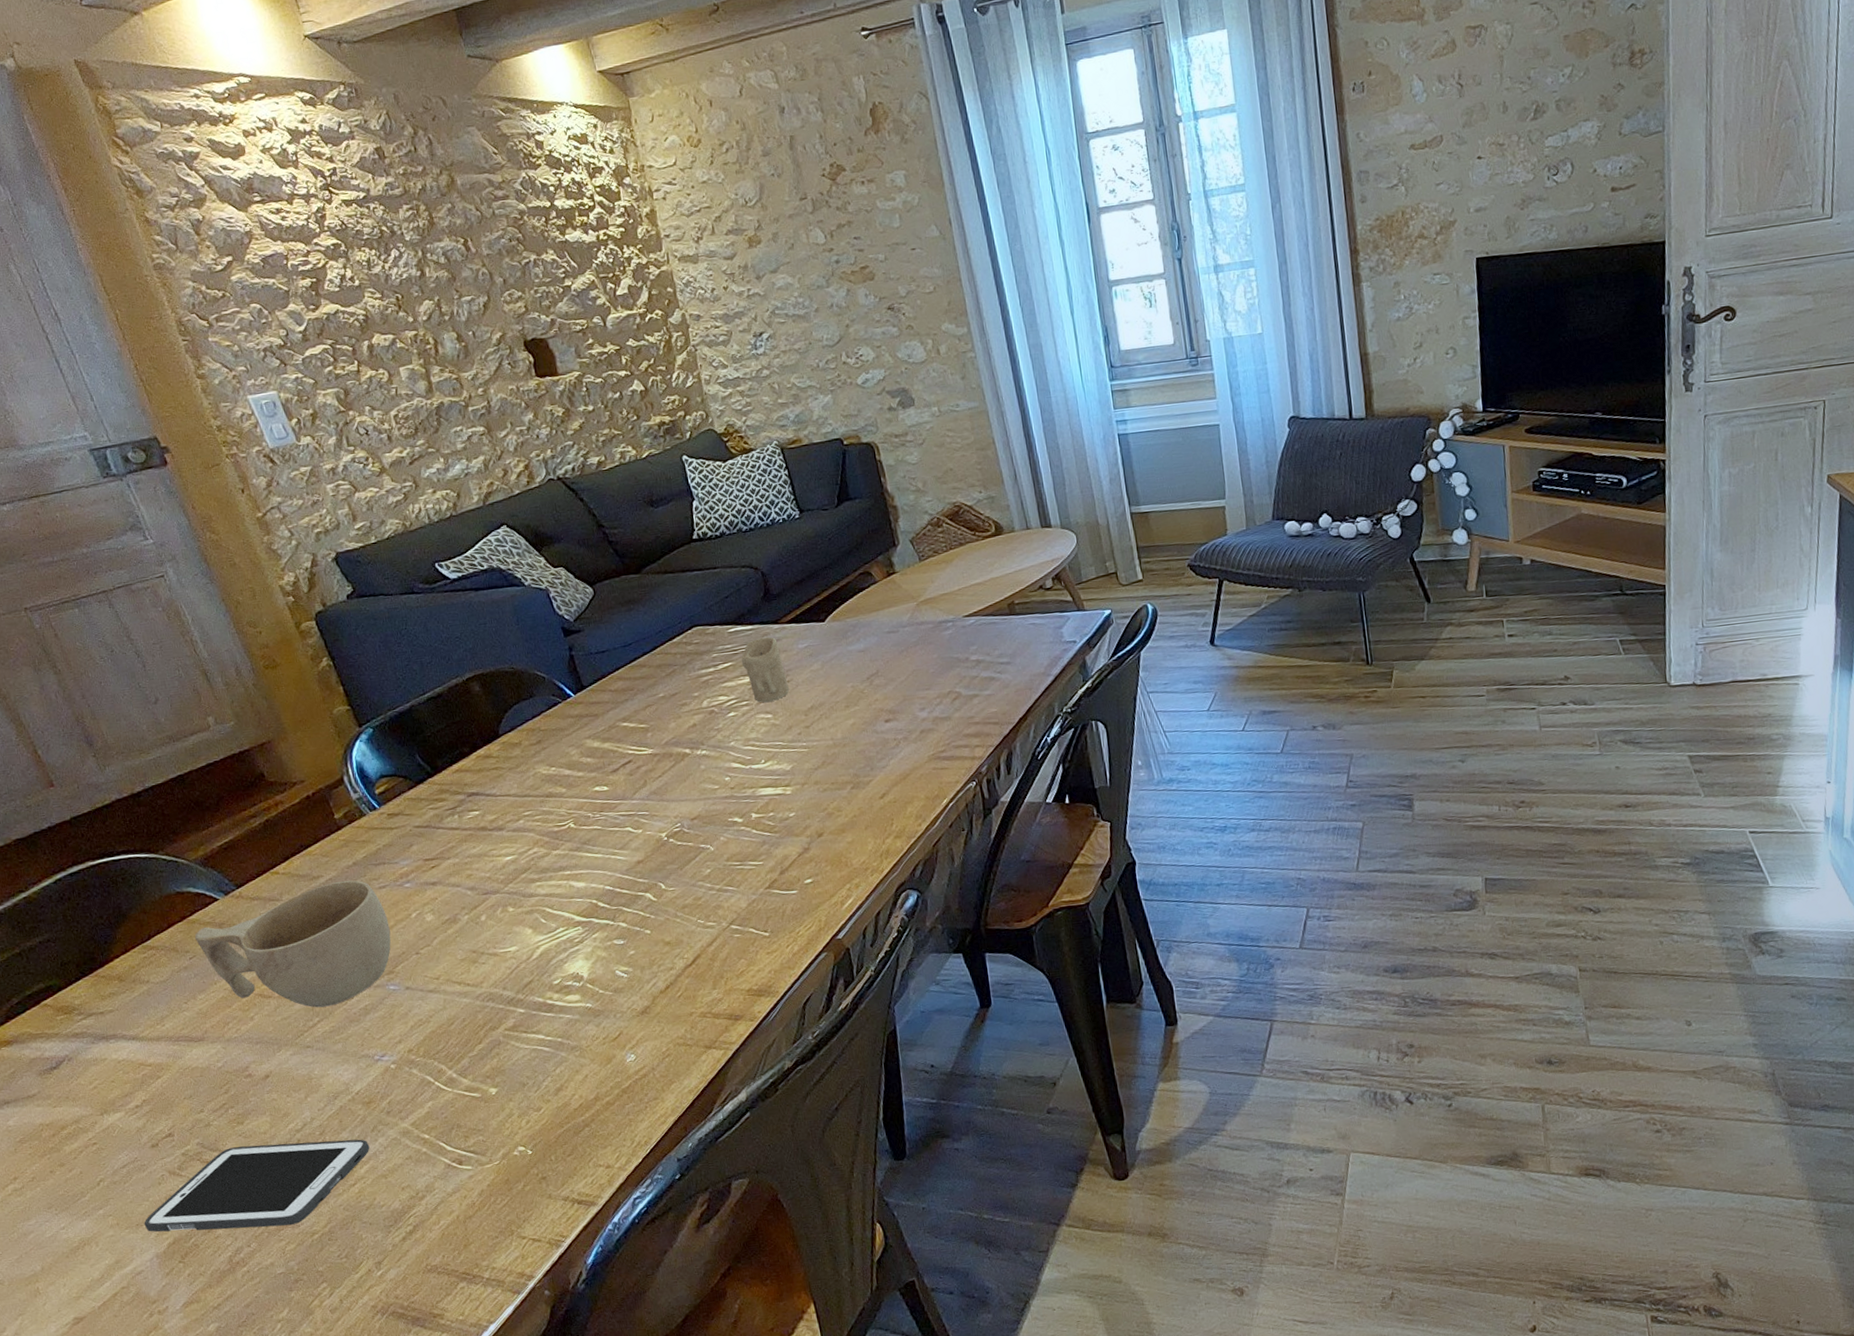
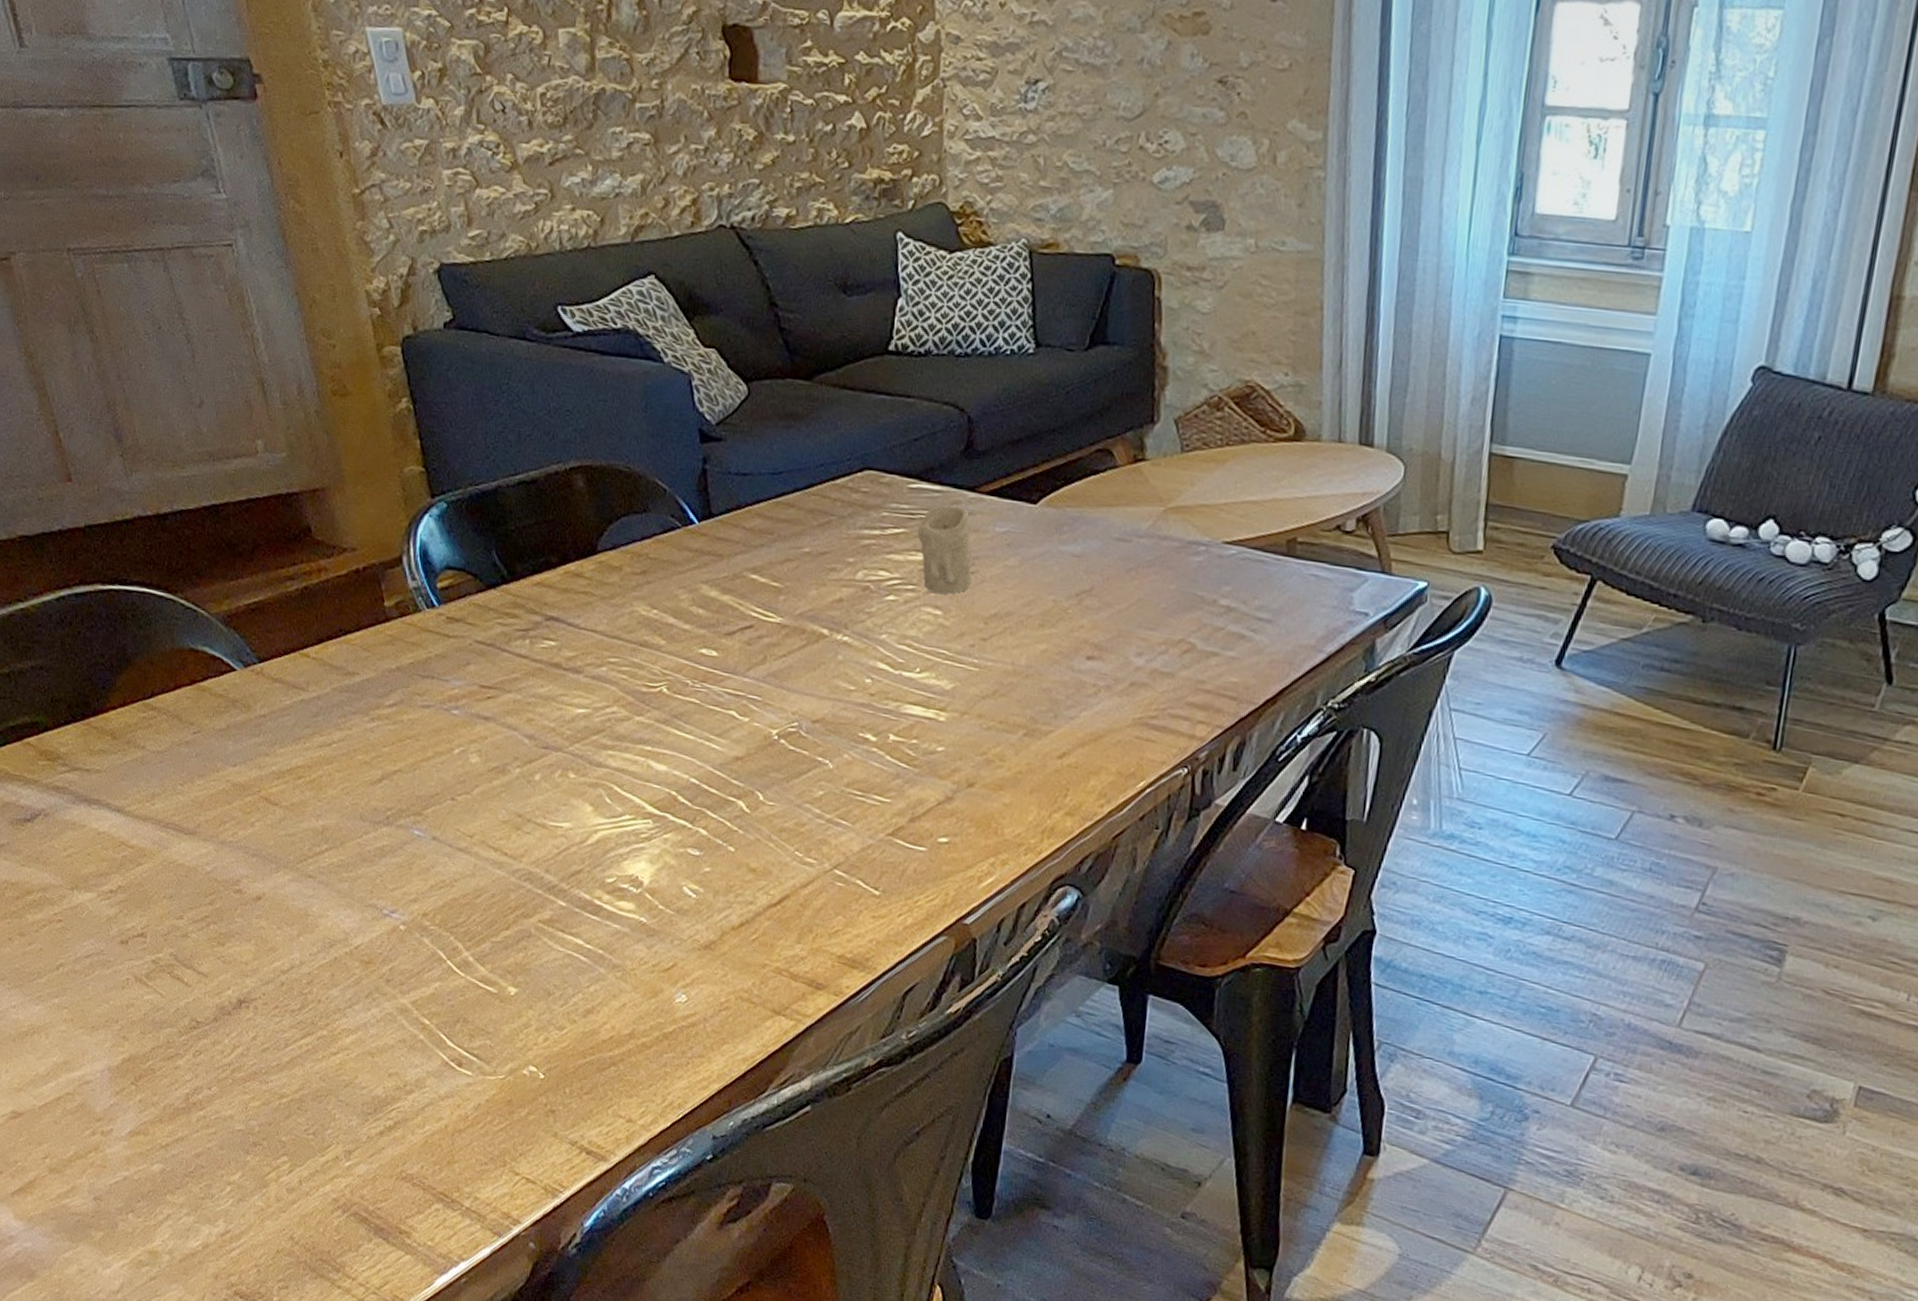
cell phone: present [144,1139,370,1232] -> none [100,969,361,1080]
cup: present [195,880,391,1008] -> none [203,685,426,836]

